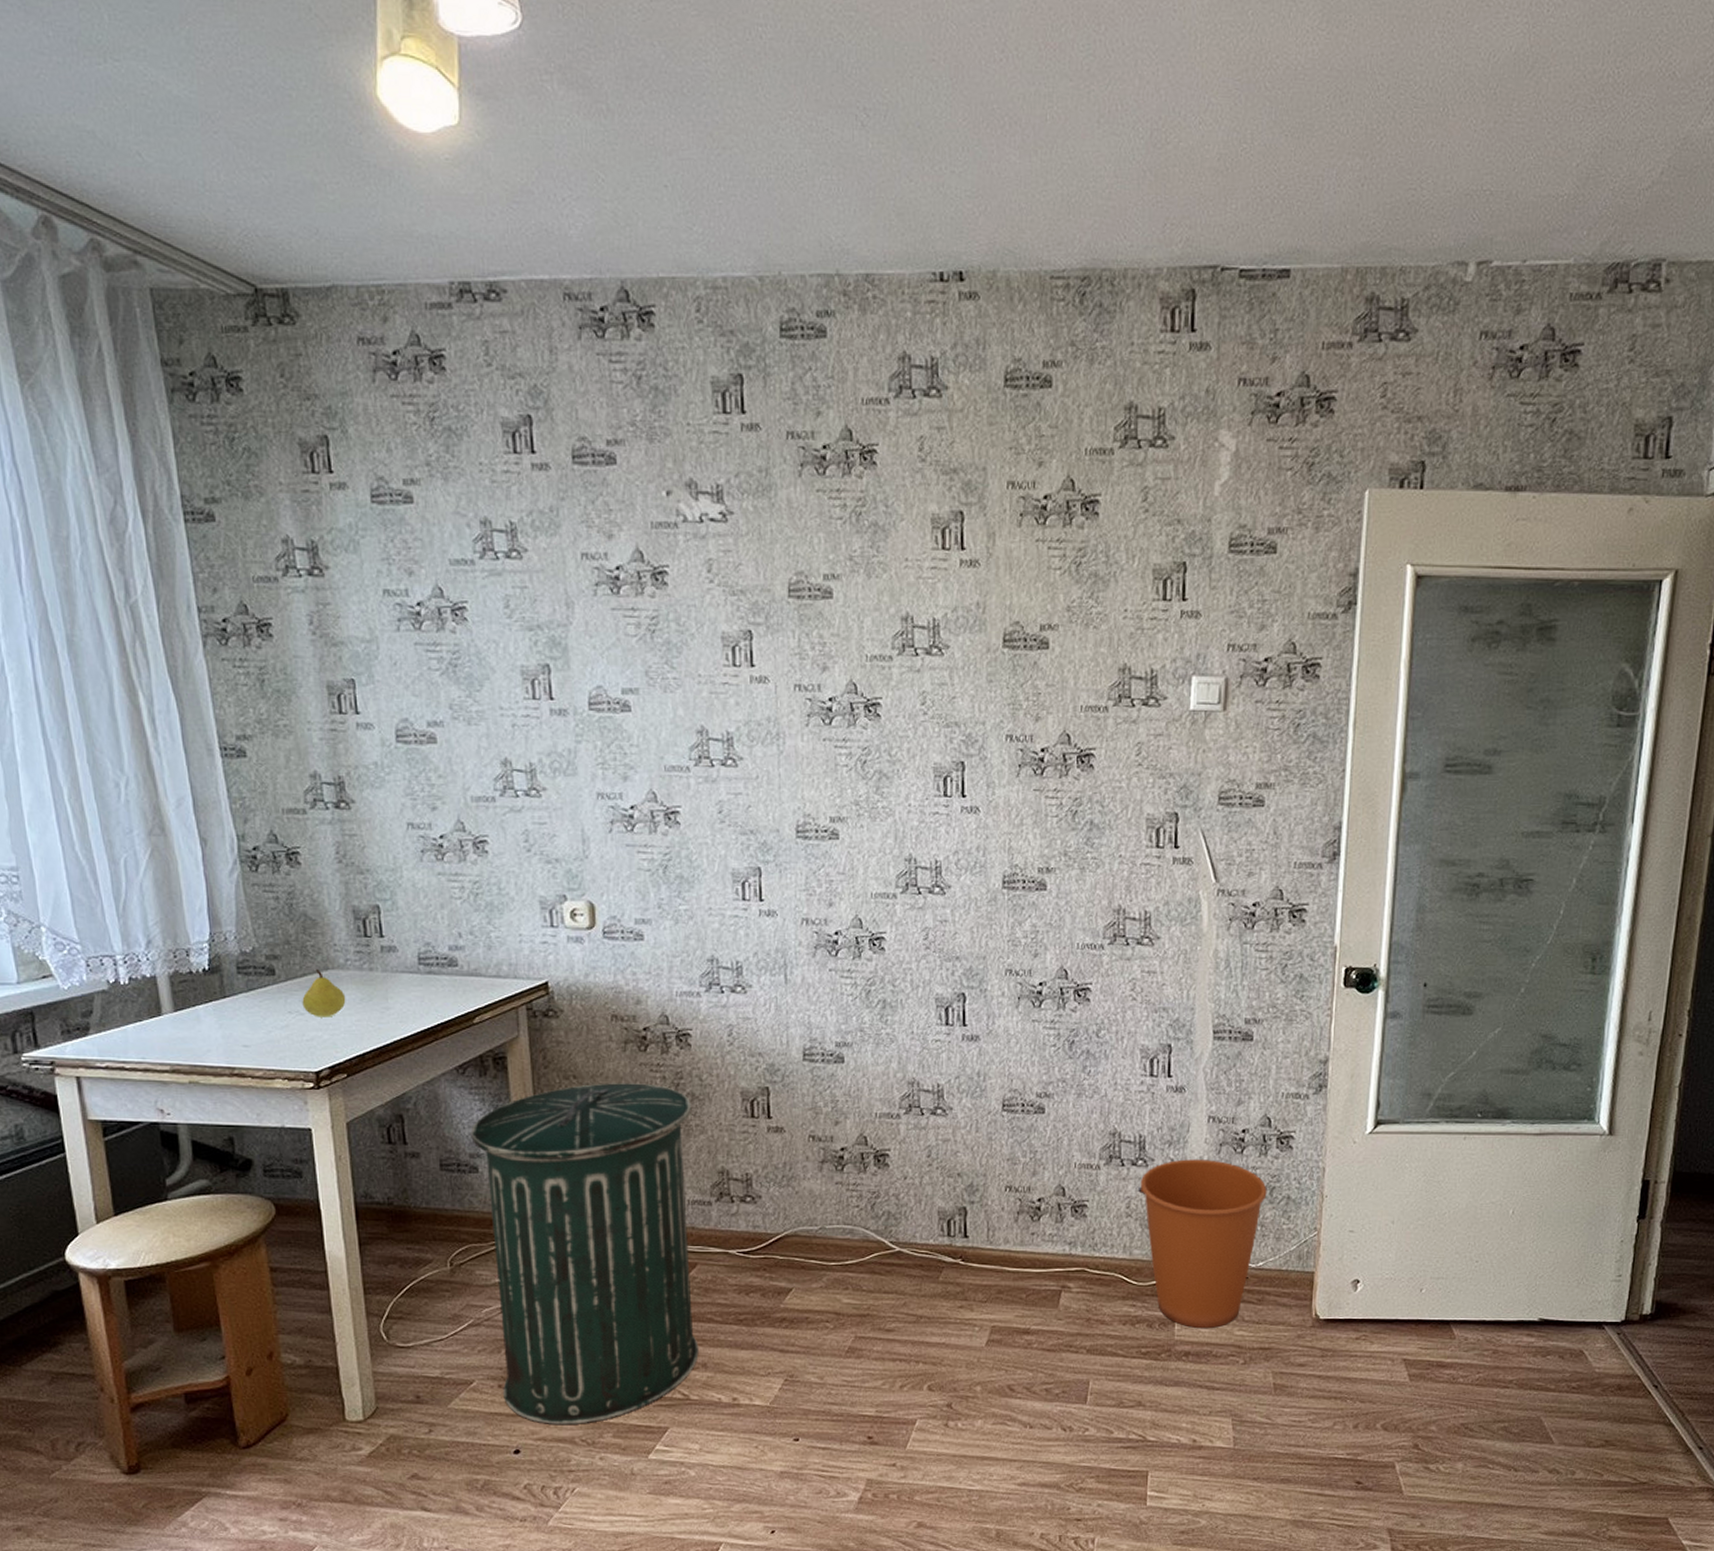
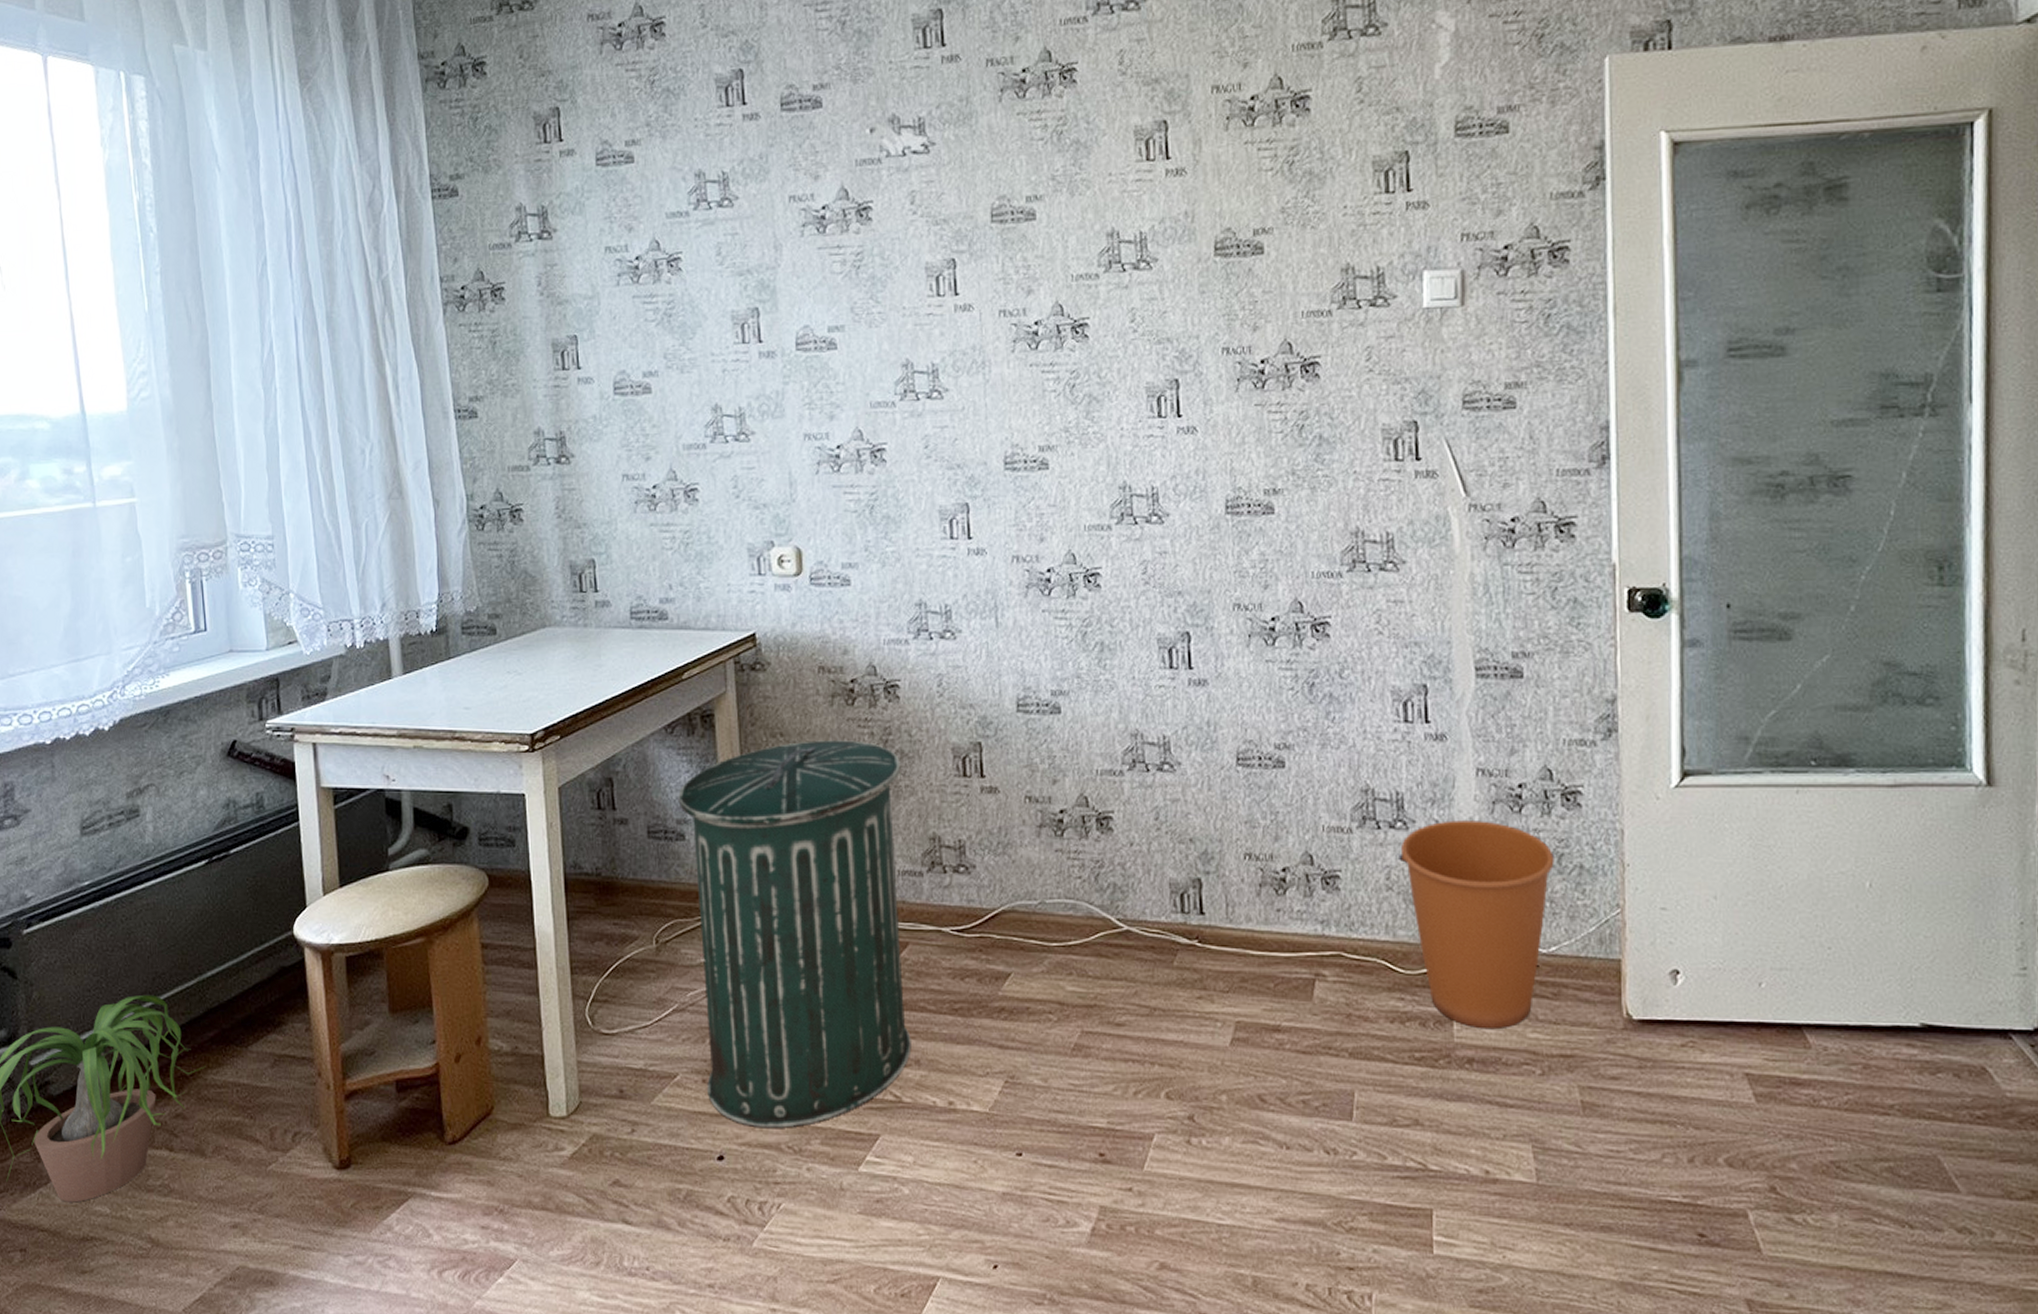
fruit: present [302,969,346,1018] -> none [520,627,561,677]

